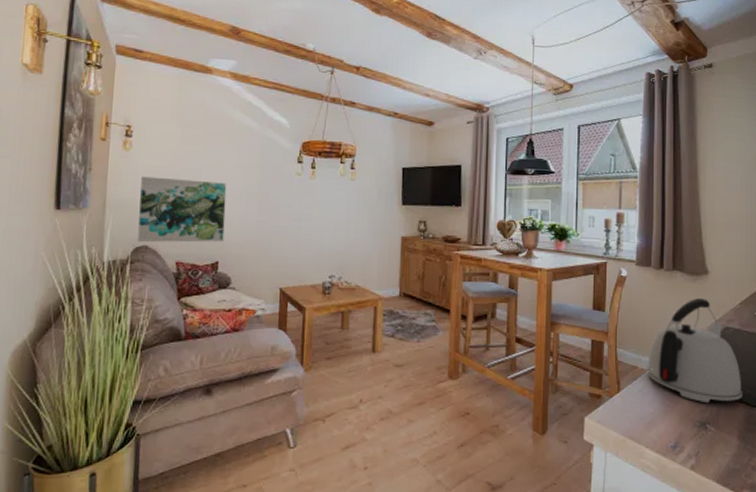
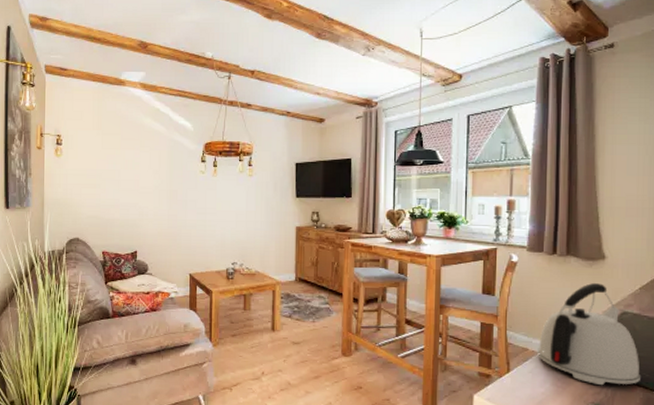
wall art: present [137,176,227,243] -> none [71,179,142,236]

